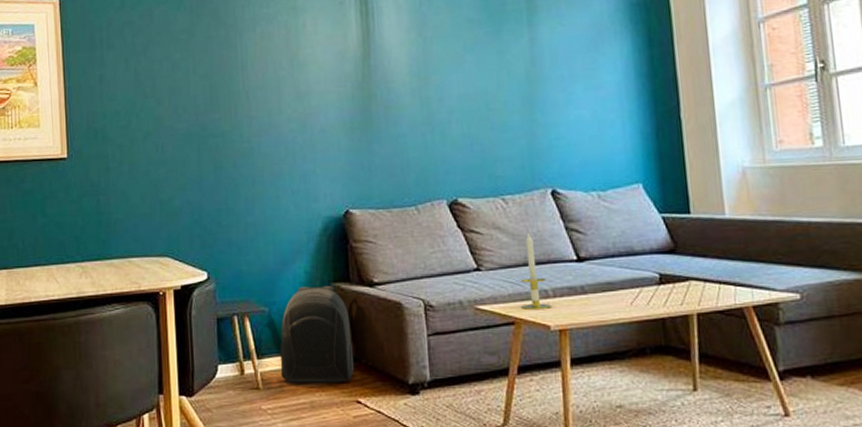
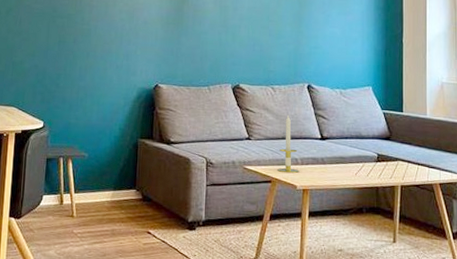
backpack: present [280,286,354,383] -> none [91,140,150,216]

